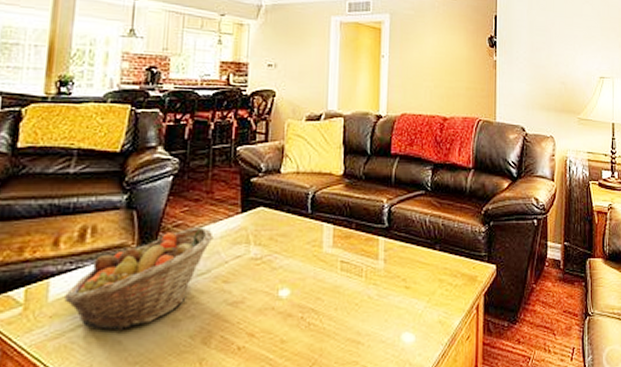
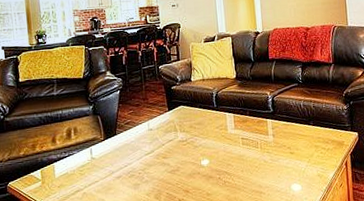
fruit basket: present [64,227,214,331] -> none [65,123,152,193]

